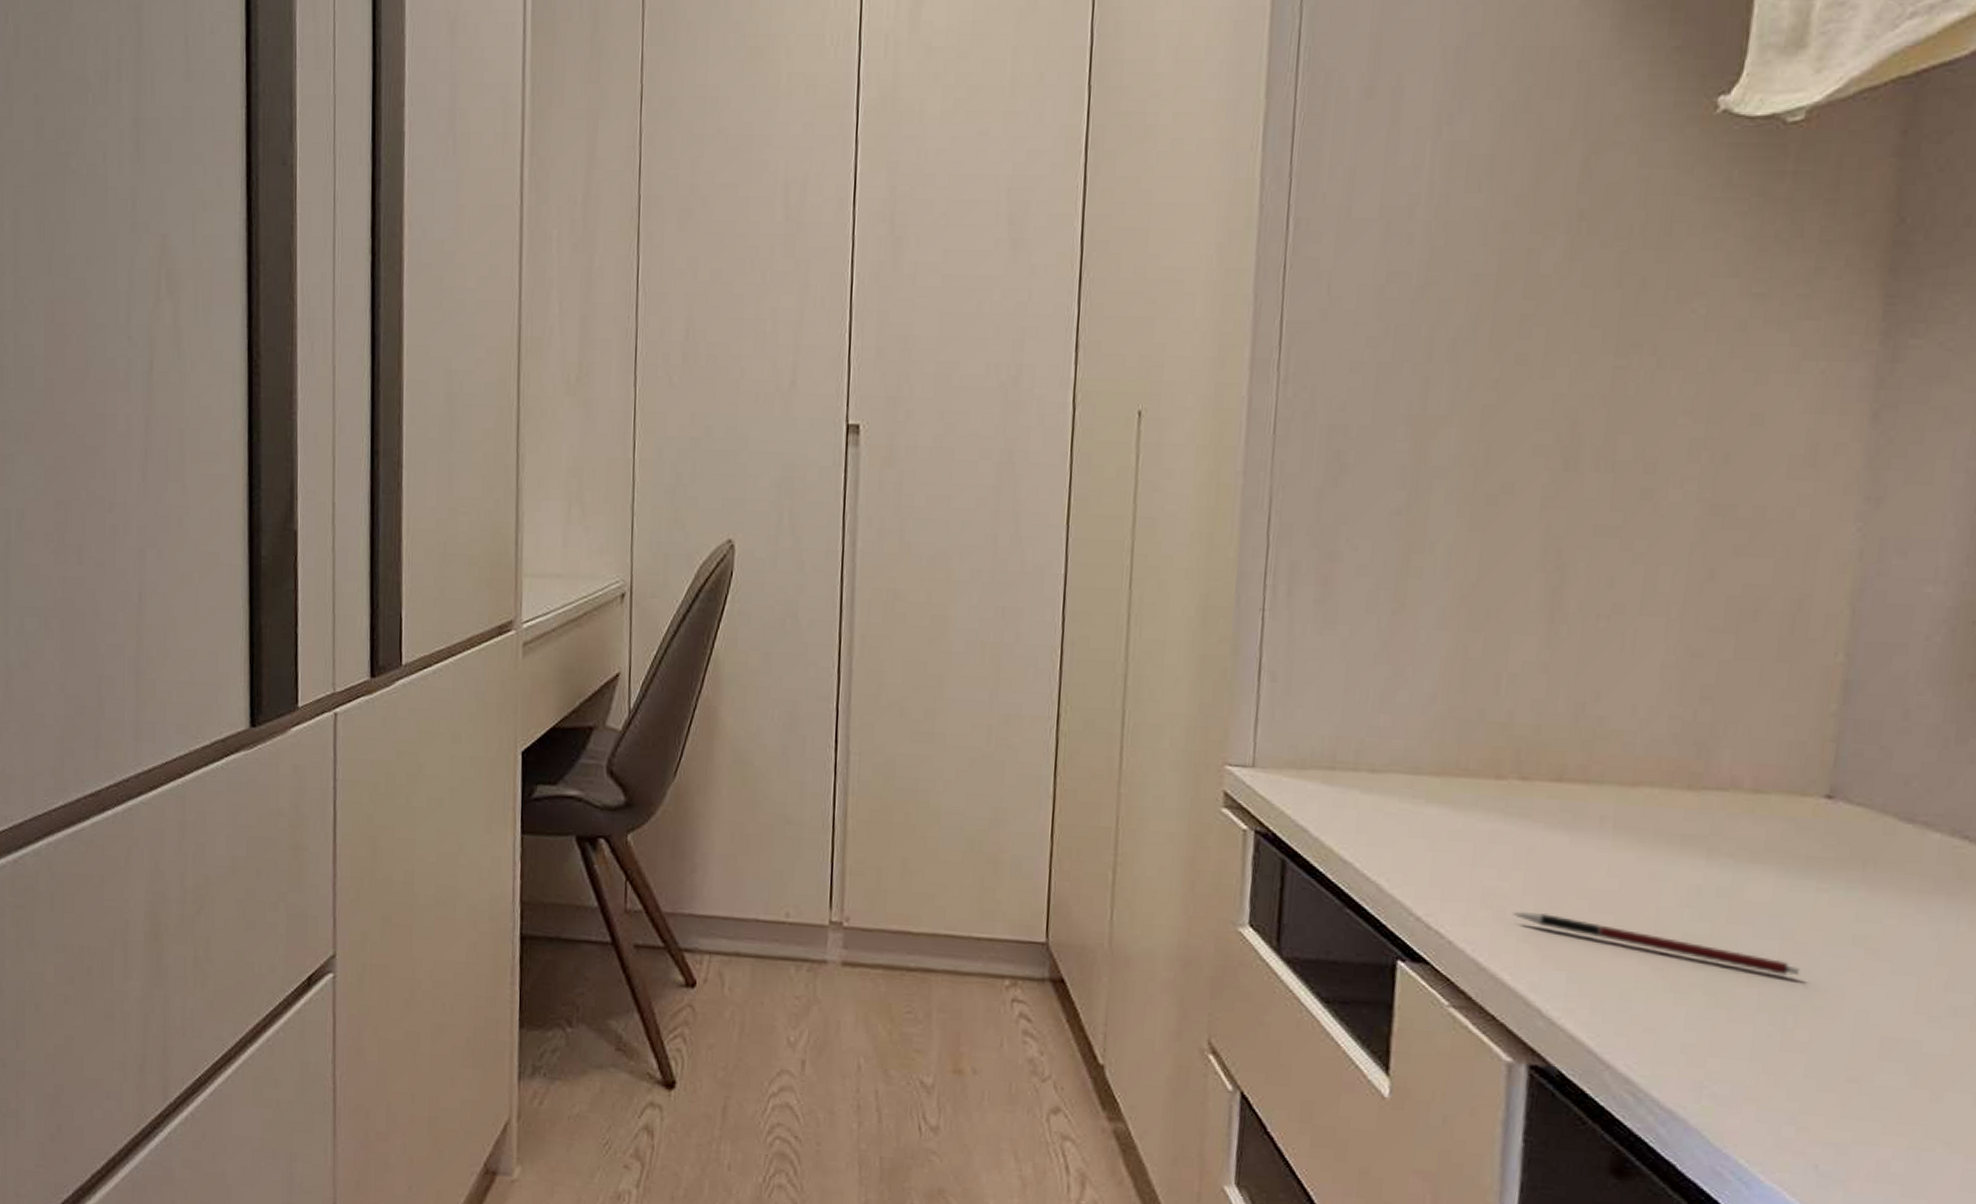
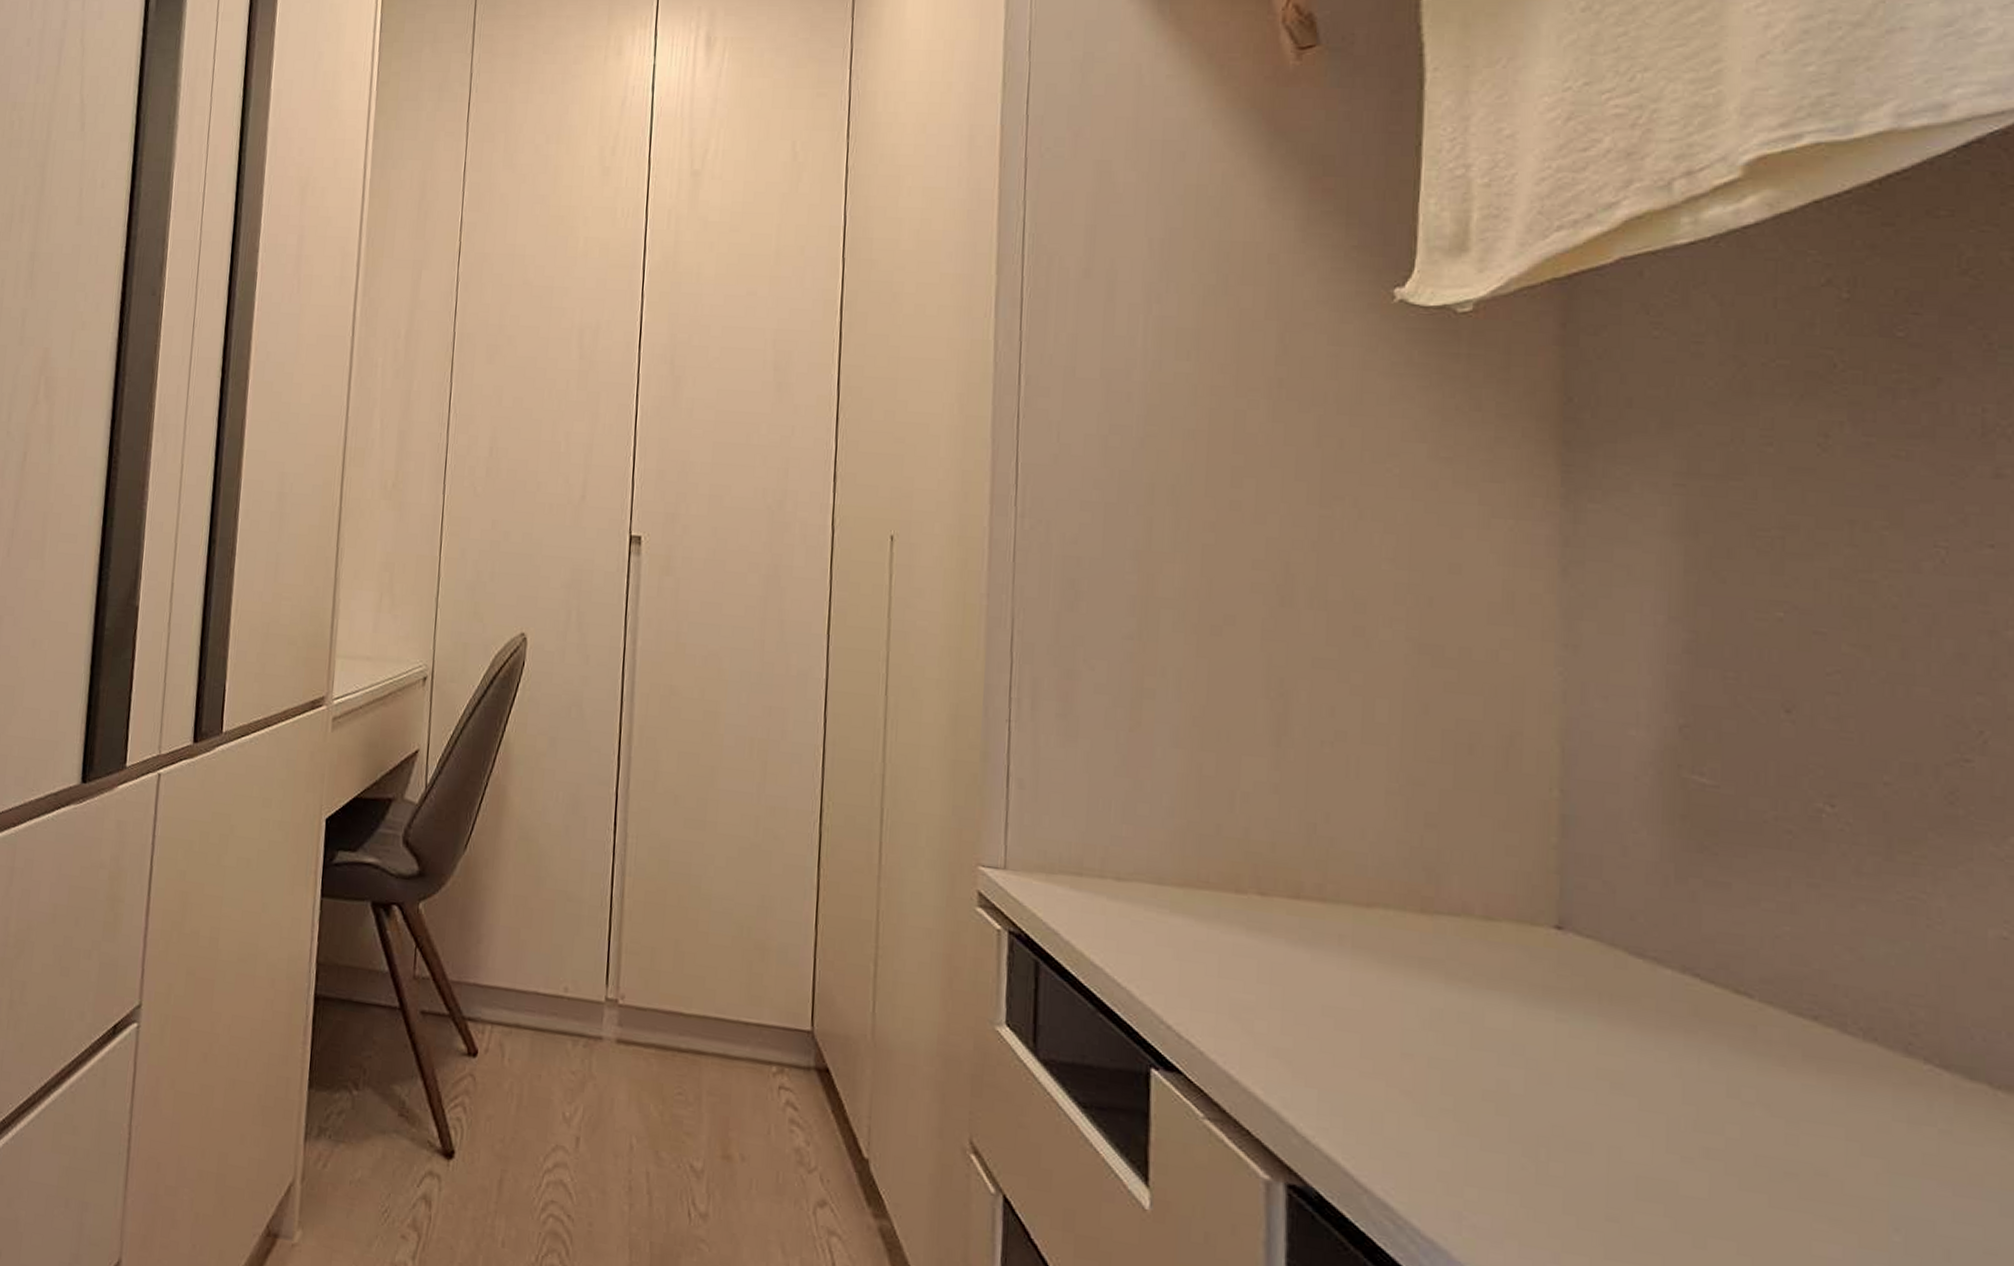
pen: present [1511,910,1801,977] -> none [1259,1024,1548,1107]

